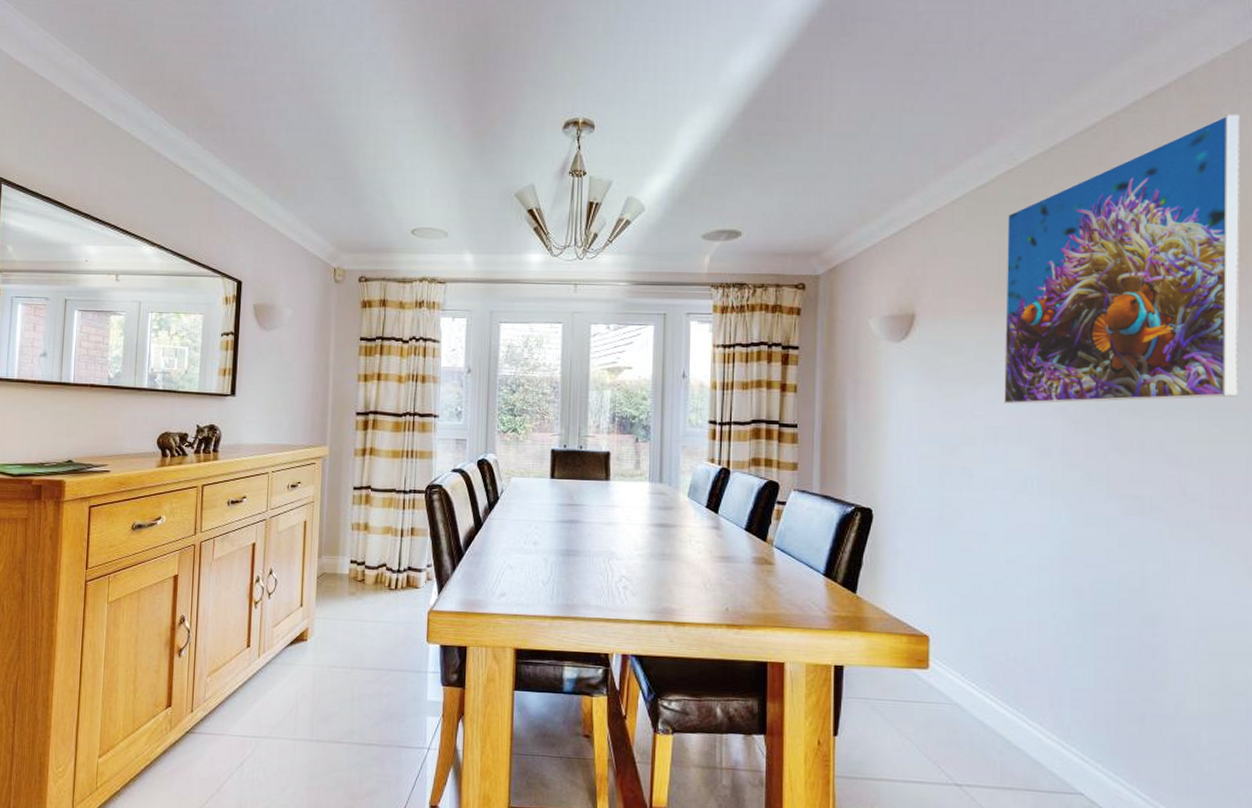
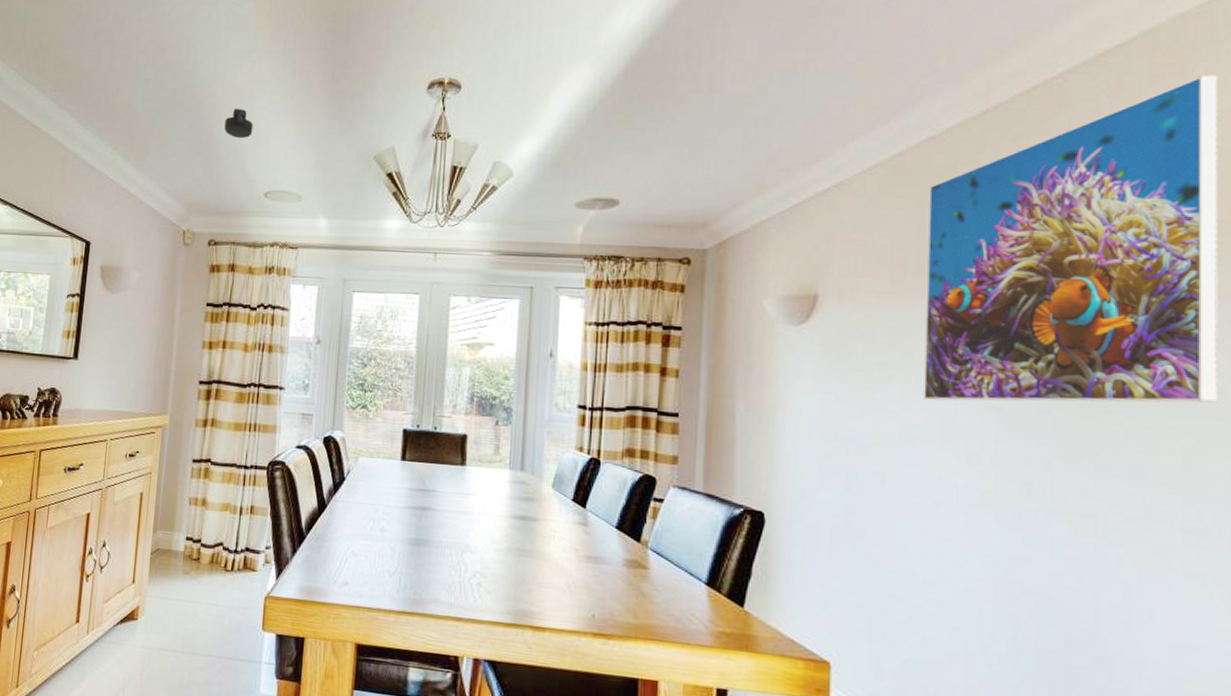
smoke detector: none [370,148,398,178] -> present [224,108,253,139]

